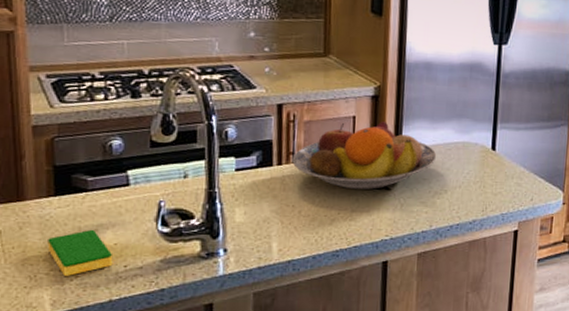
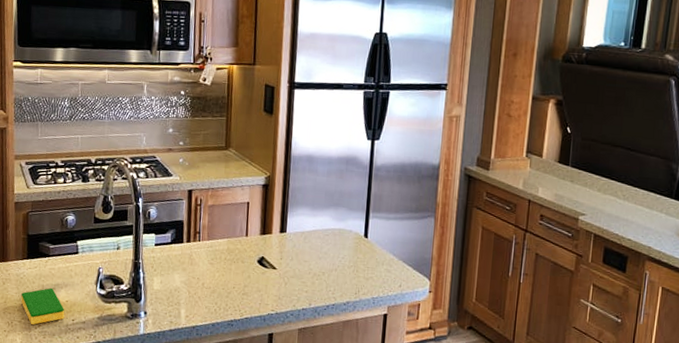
fruit bowl: present [292,122,437,190] -> none [198,208,316,268]

